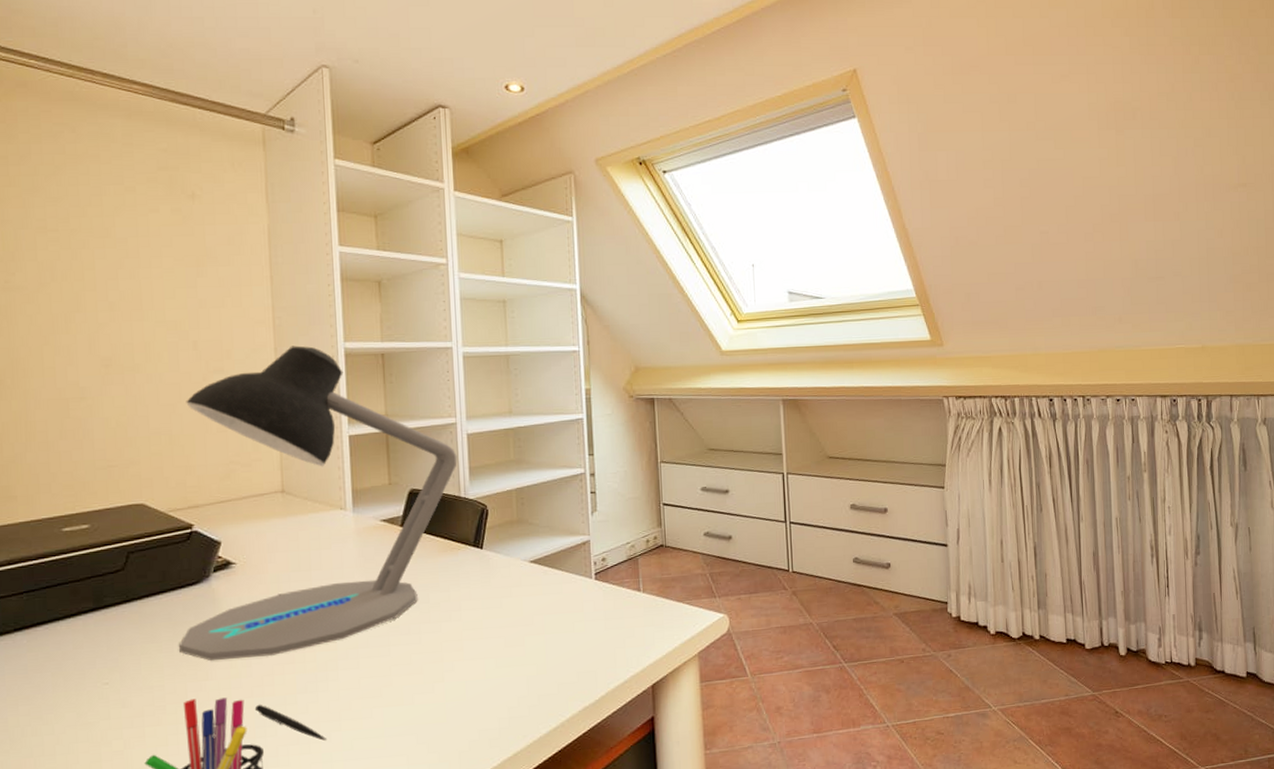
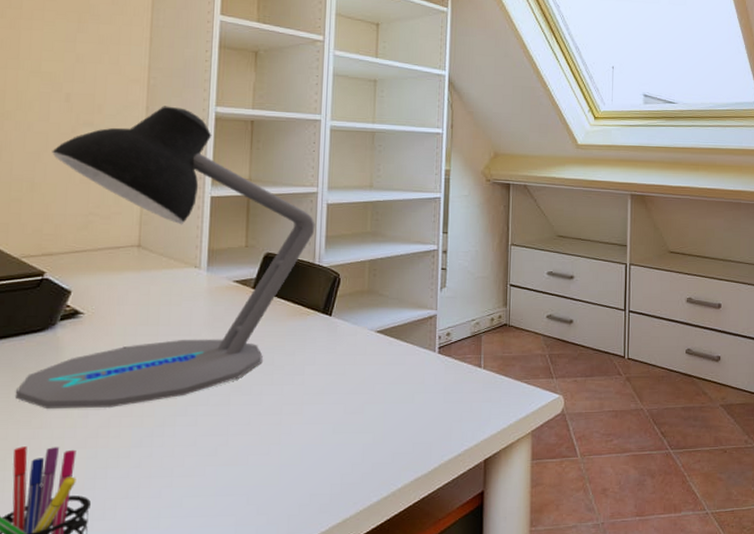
pen: present [254,704,328,741] -> none [86,455,157,496]

